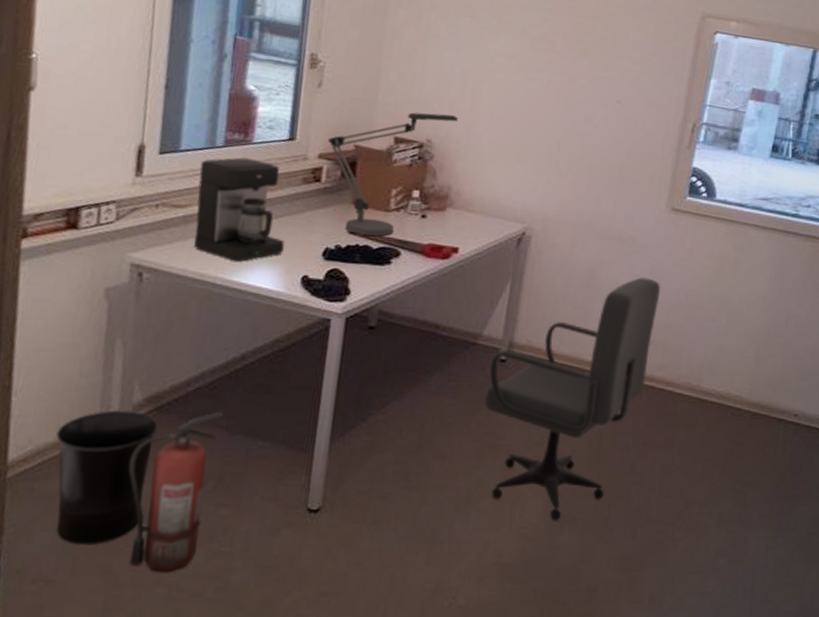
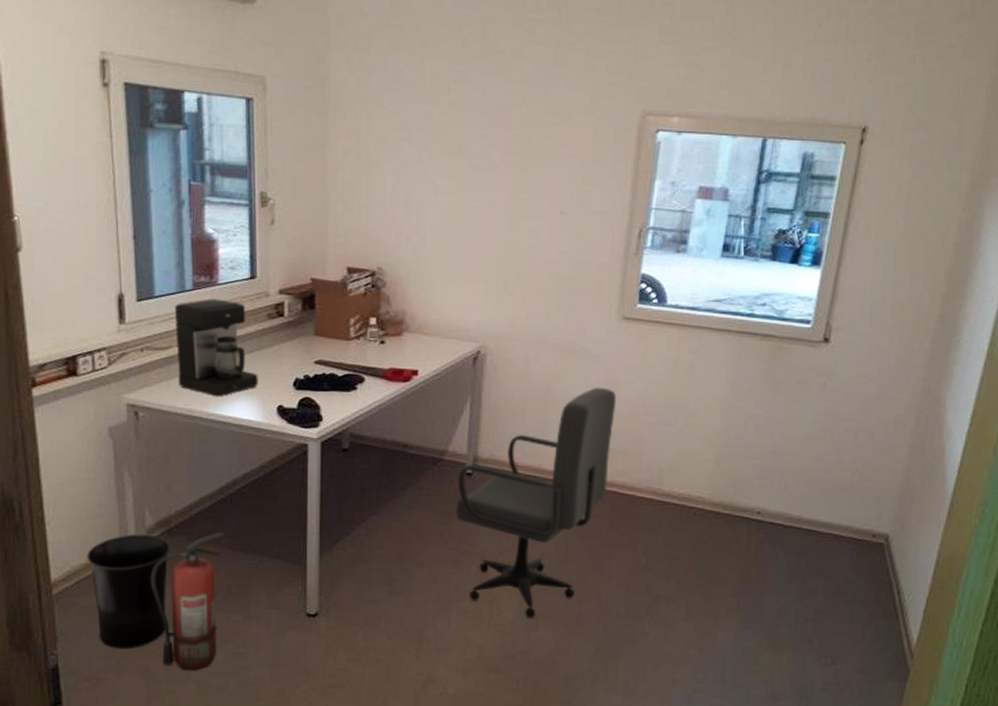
desk lamp: present [328,112,458,236] -> none [286,241,405,364]

